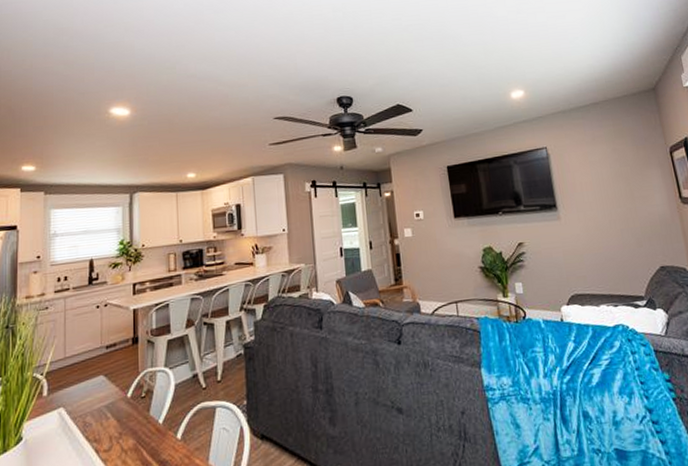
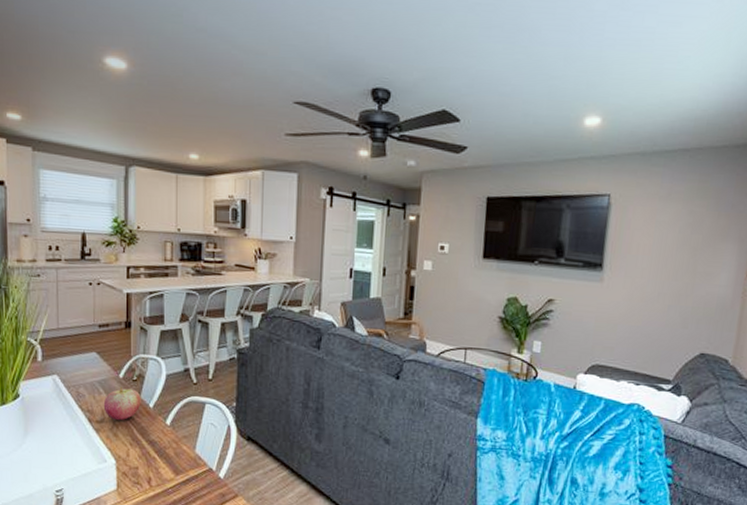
apple: none [111,407,150,446] -> present [103,387,141,421]

